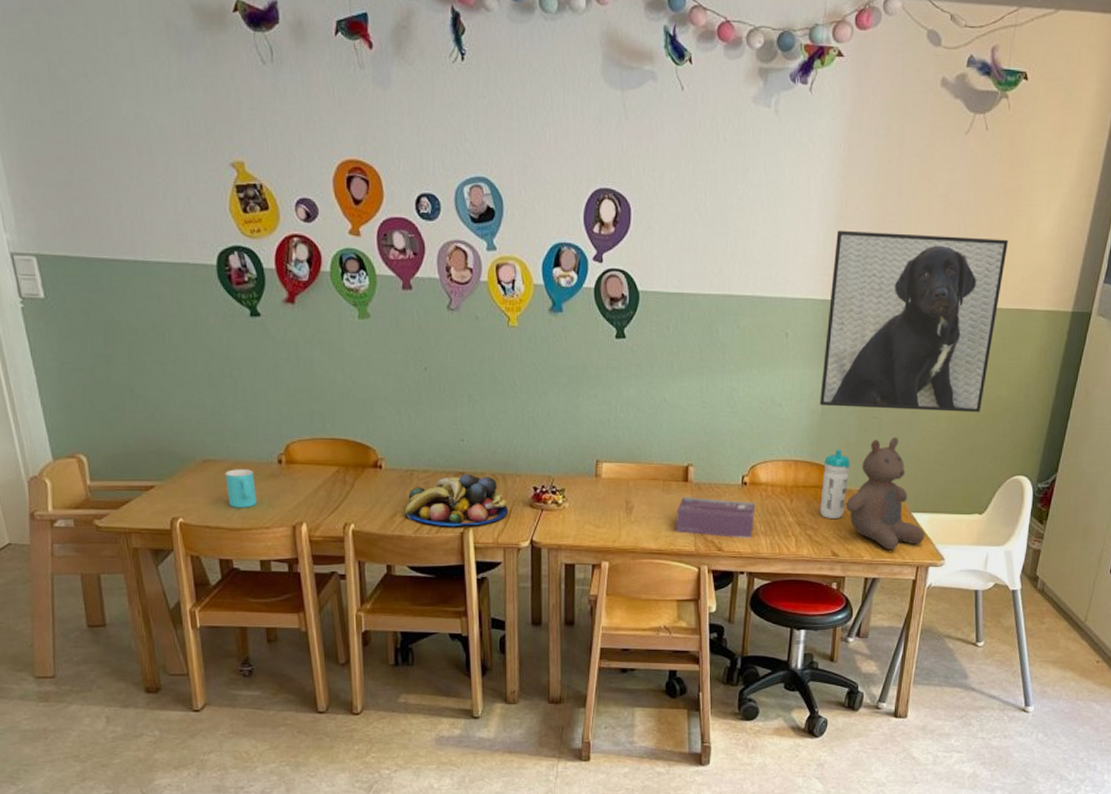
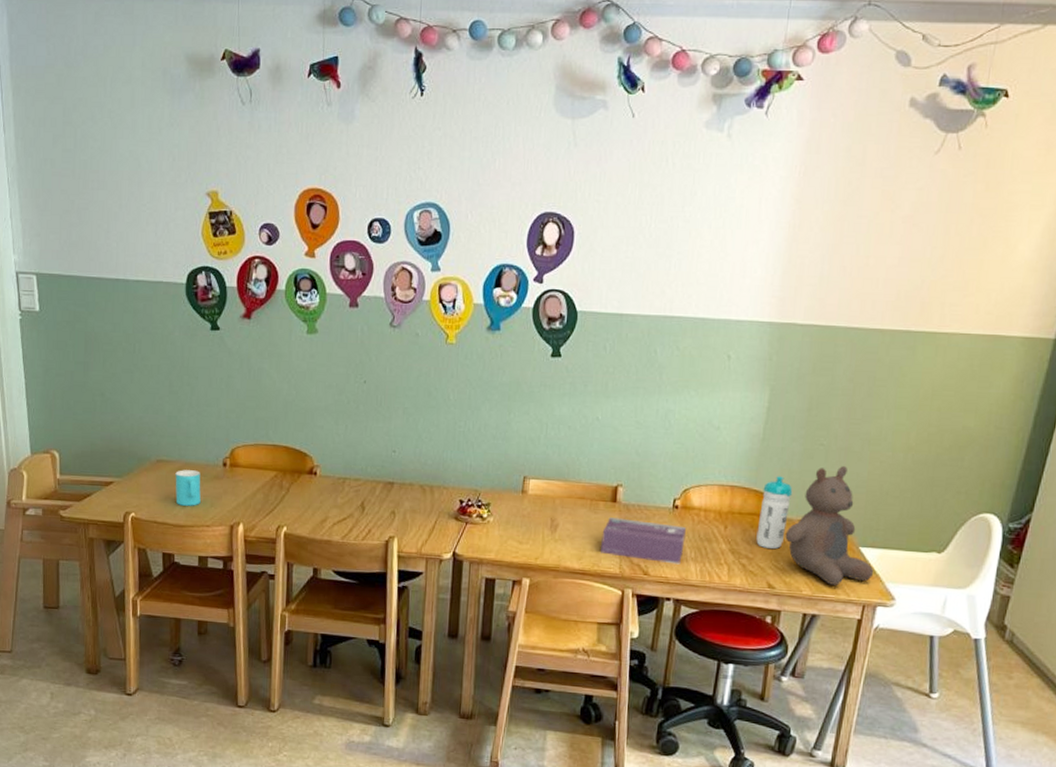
fruit bowl: present [404,474,509,527] -> none [334,484,434,535]
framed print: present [820,230,1008,412] -> none [761,252,981,443]

